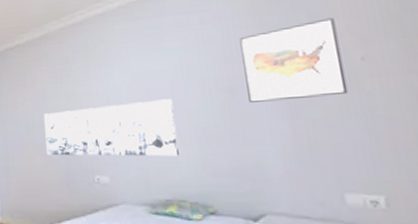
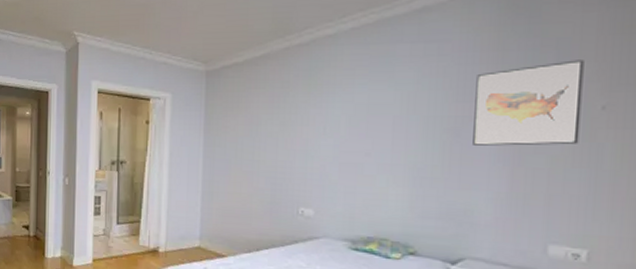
wall art: present [44,99,179,157] -> none [253,135,392,195]

